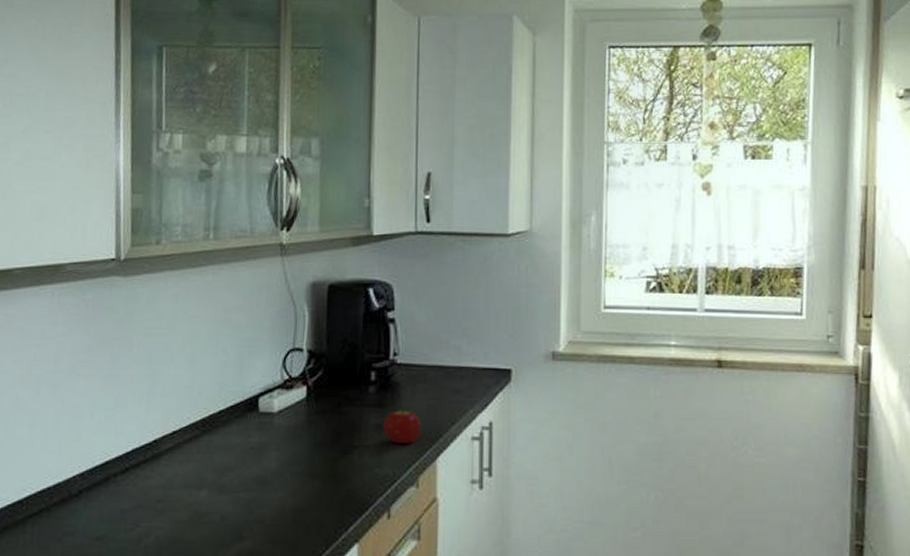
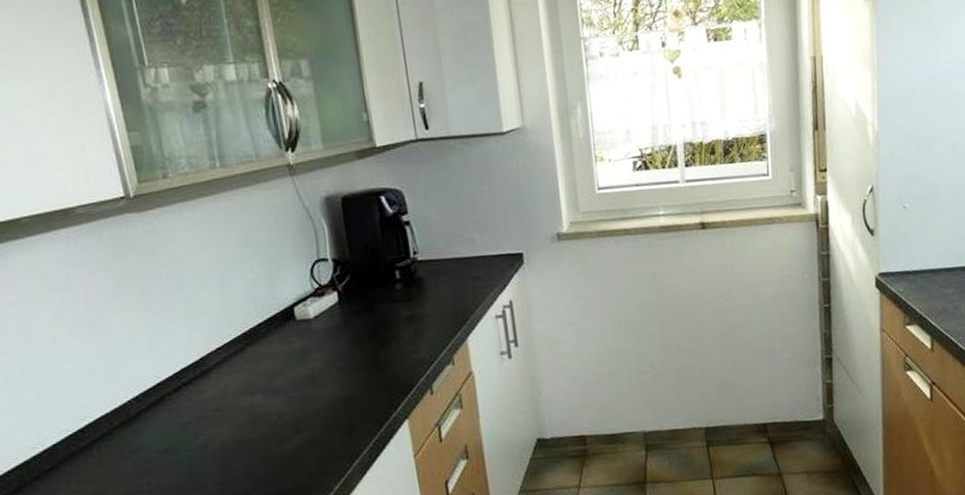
fruit: present [383,409,421,443] -> none [413,300,449,330]

